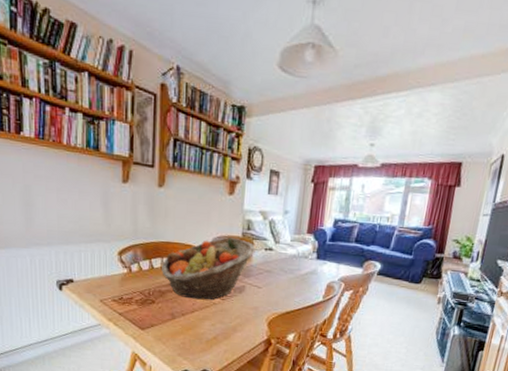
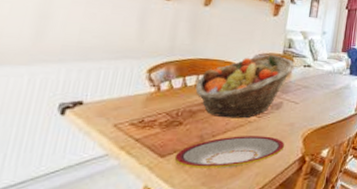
plate: none [152,315,250,344] -> present [174,136,285,168]

